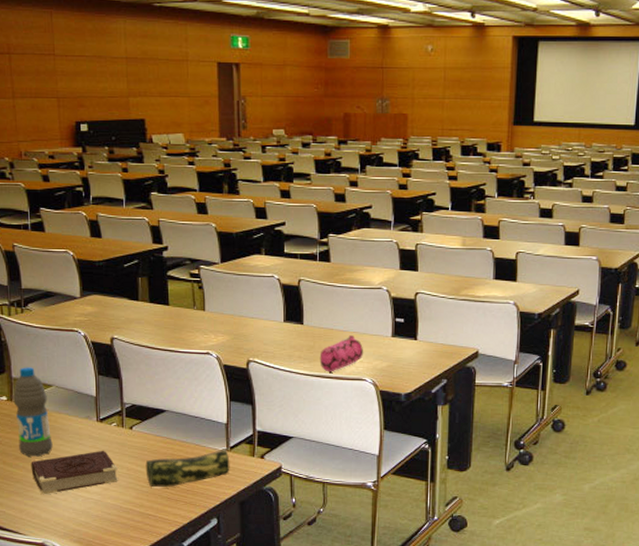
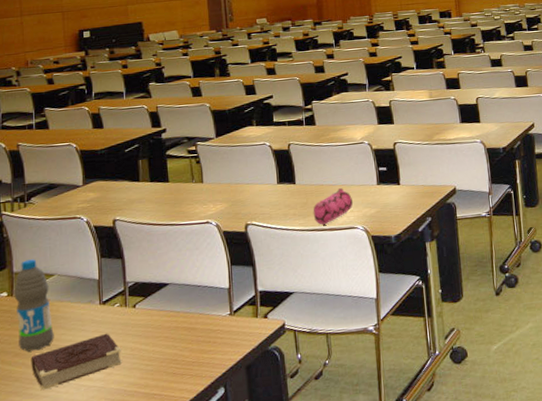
pencil case: present [145,447,230,487] -> none [149,312,235,364]

